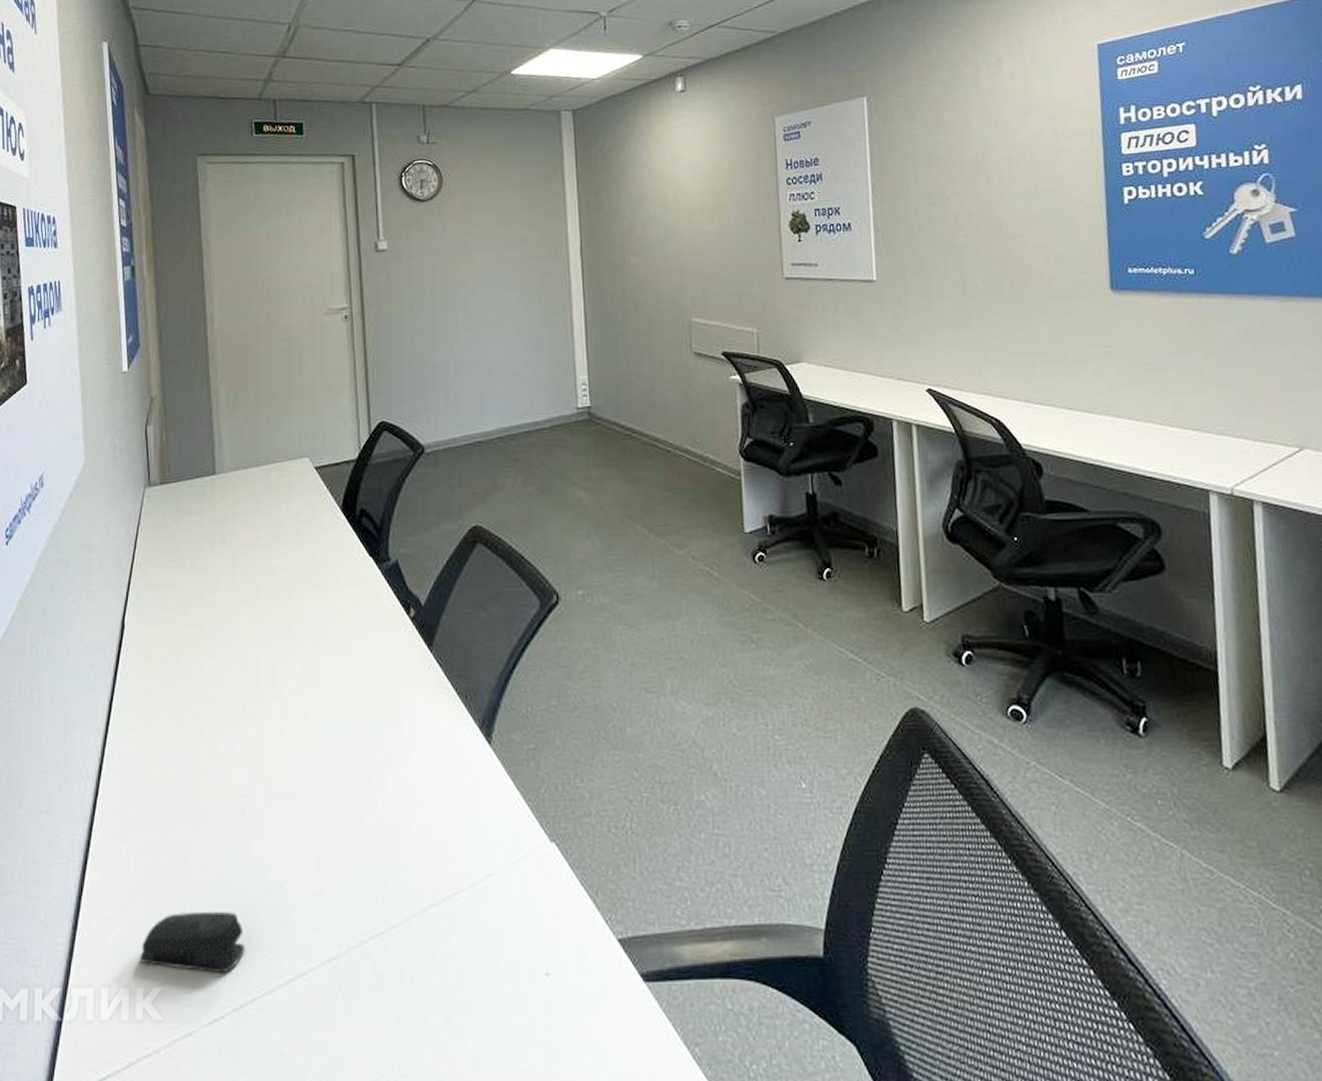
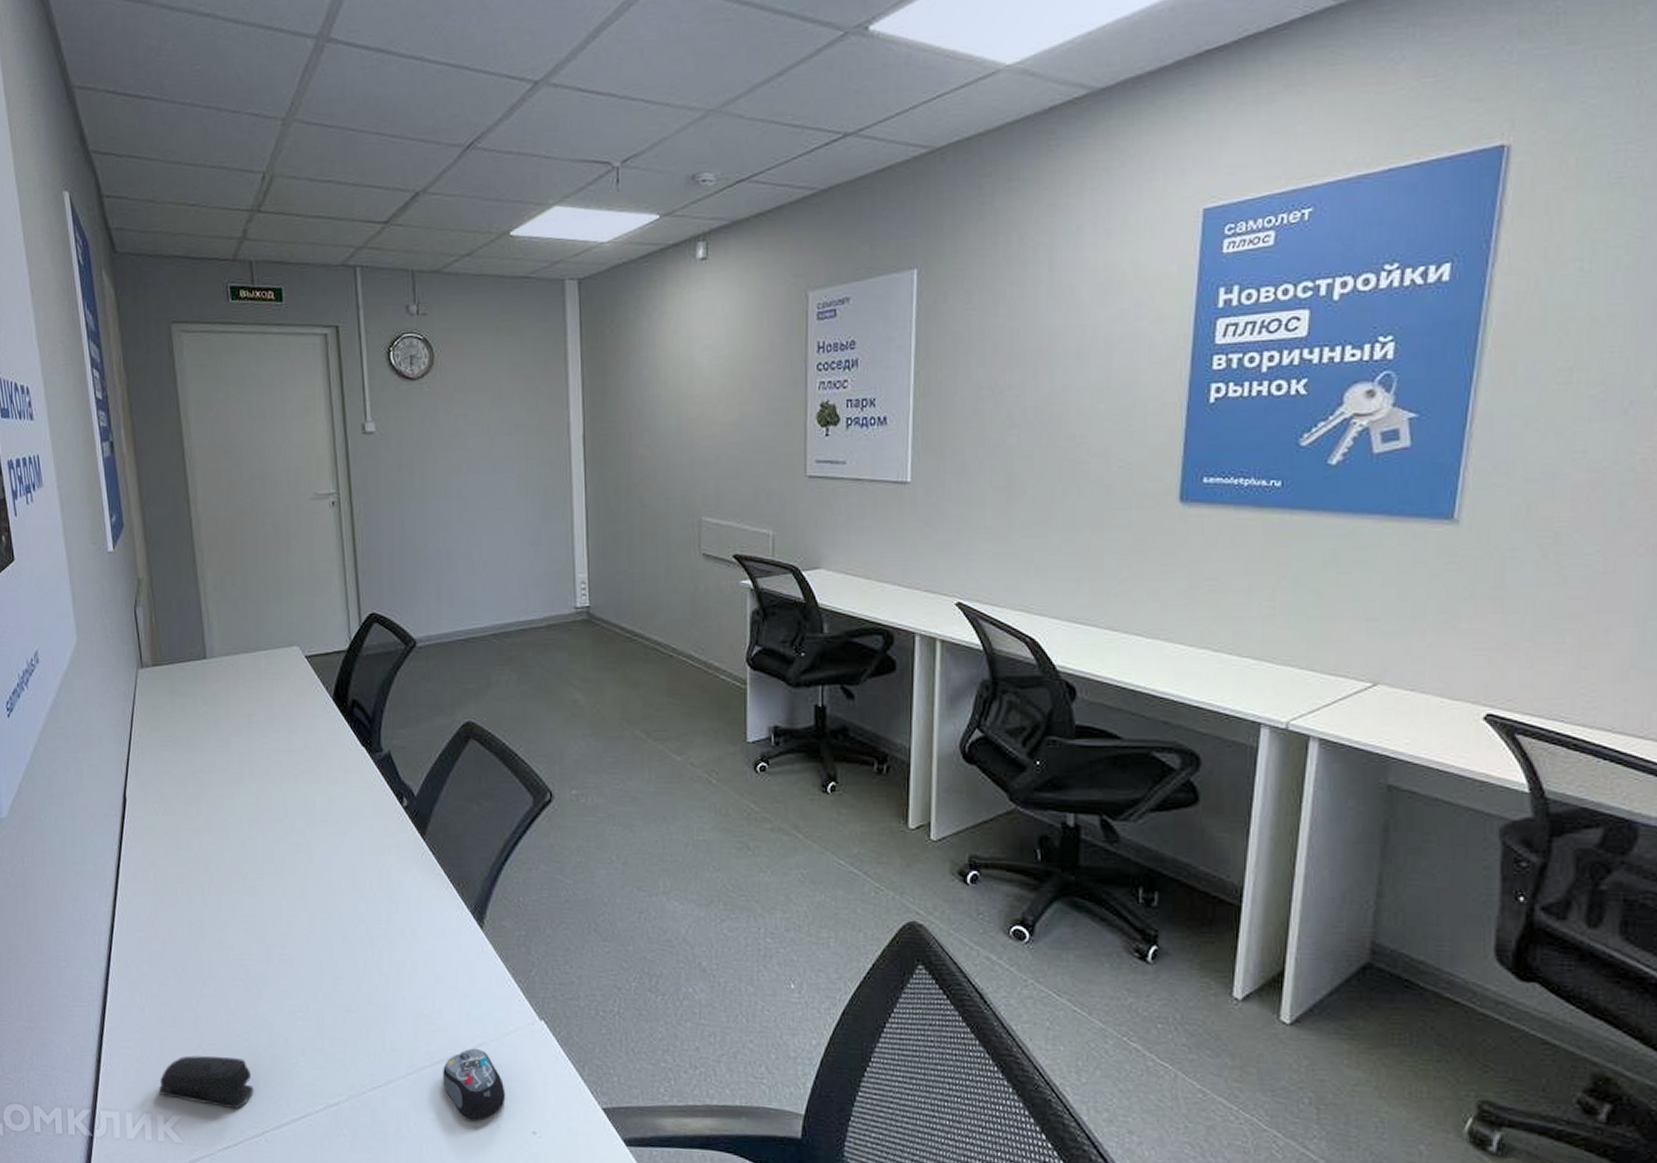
computer mouse: none [450,880,516,966] -> present [443,1048,506,1122]

